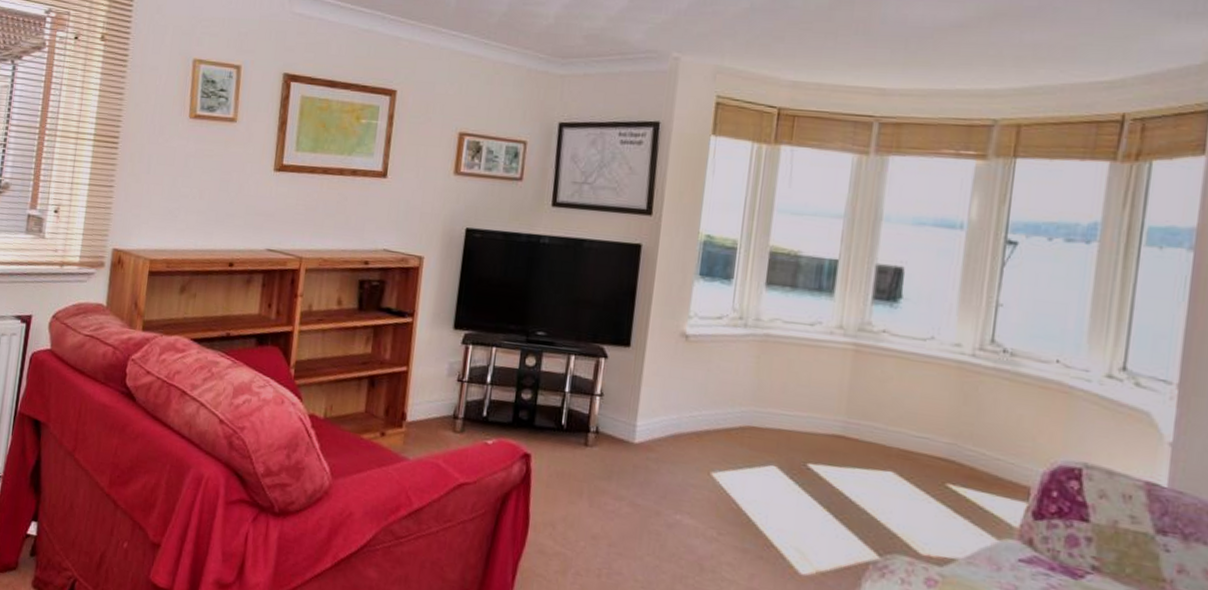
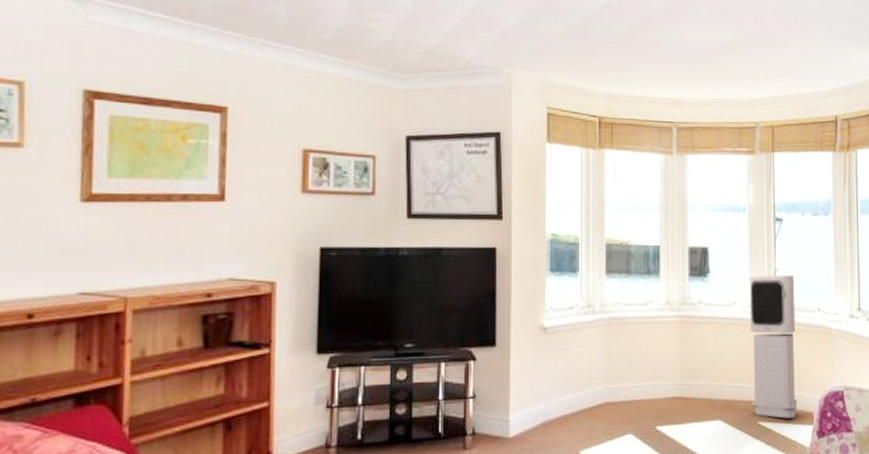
air purifier: none [939,307,1026,489] -> present [749,275,798,419]

